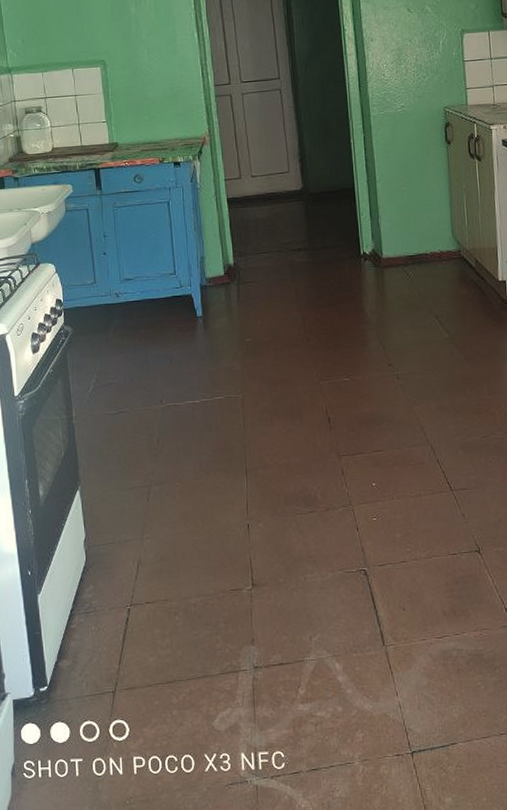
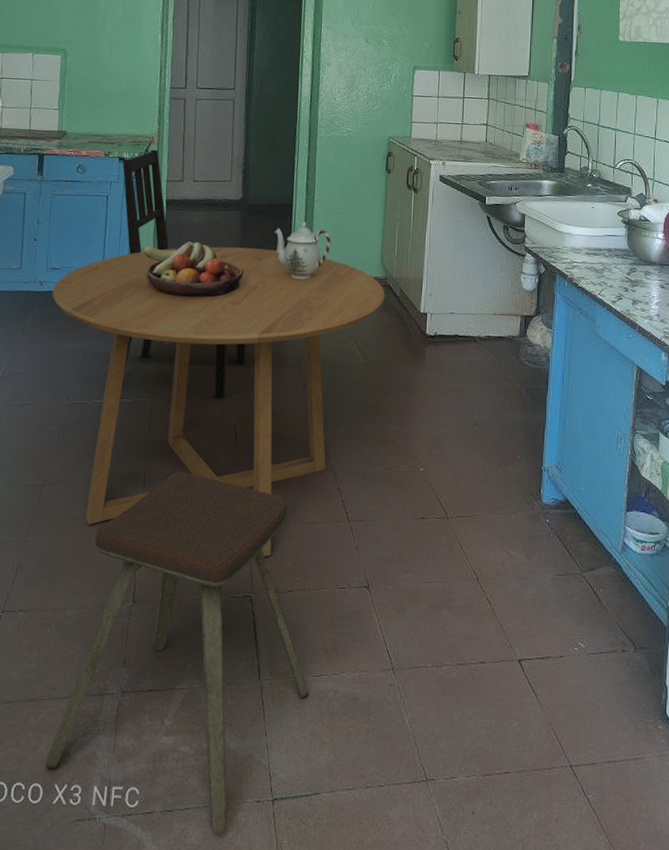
dining table: none [129,235,461,532] -> present [52,246,385,557]
dining chair: none [177,150,329,386] -> present [122,149,247,398]
music stool: none [193,460,434,788] -> present [45,472,309,836]
fruit bowl: none [211,237,315,293] -> present [142,241,244,298]
teapot: none [340,204,399,262] -> present [274,222,331,279]

